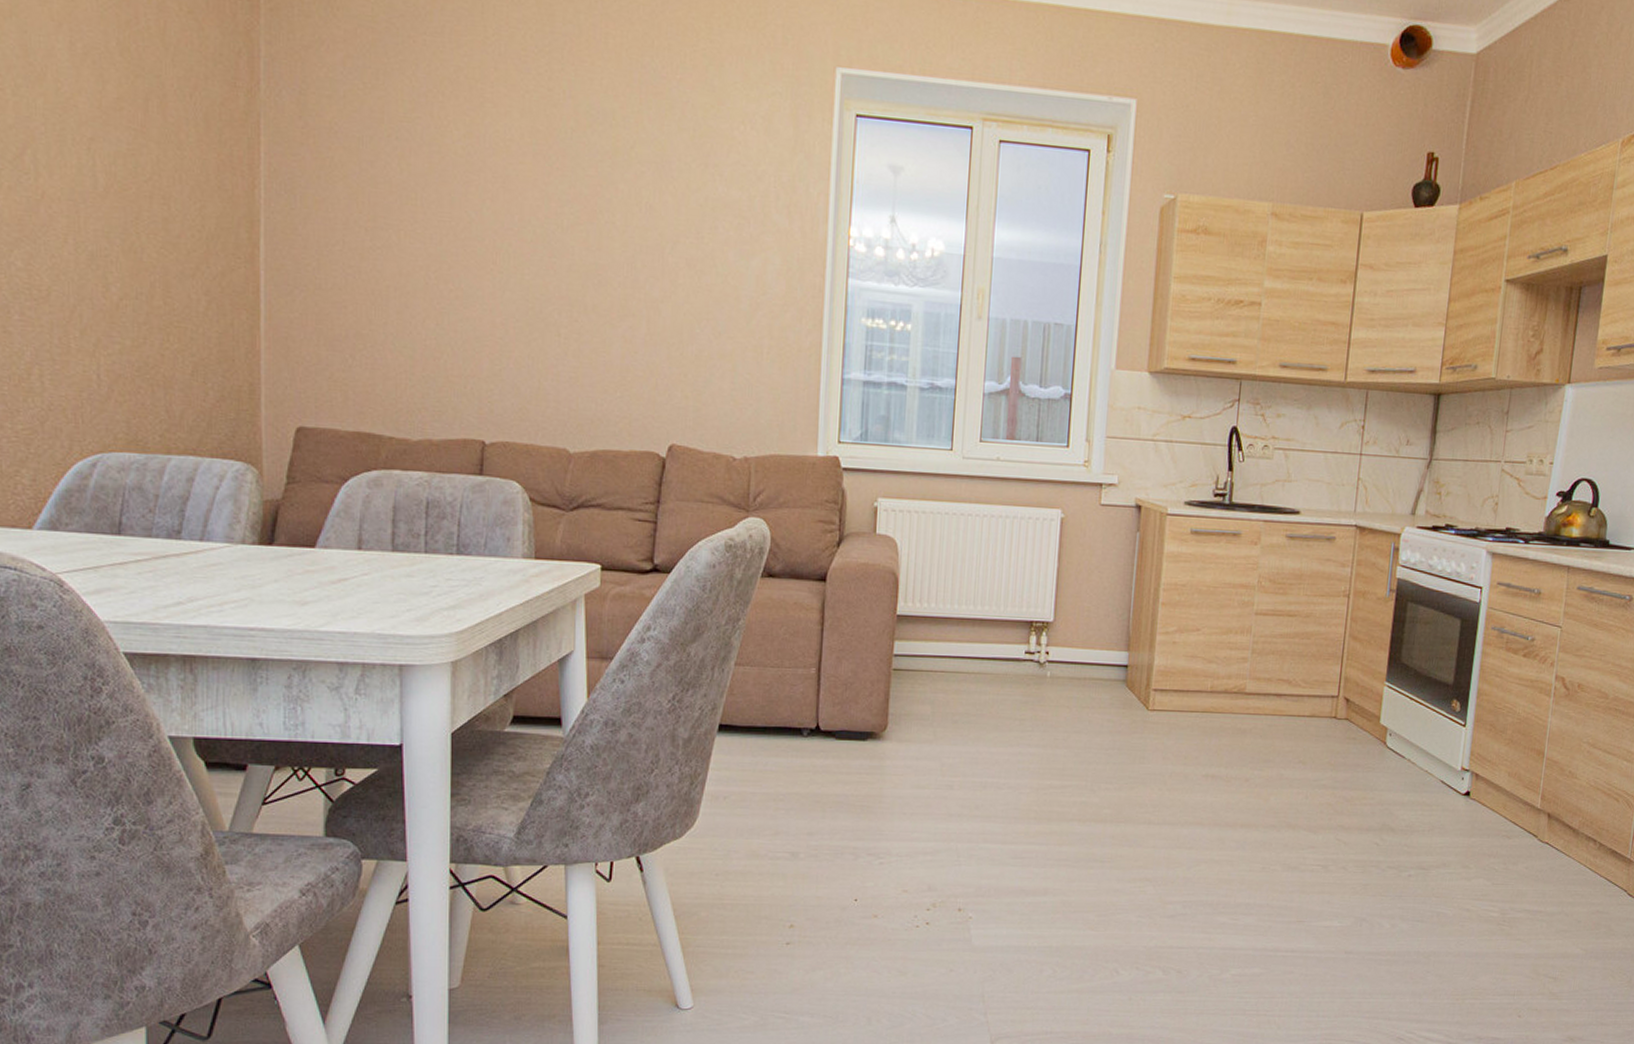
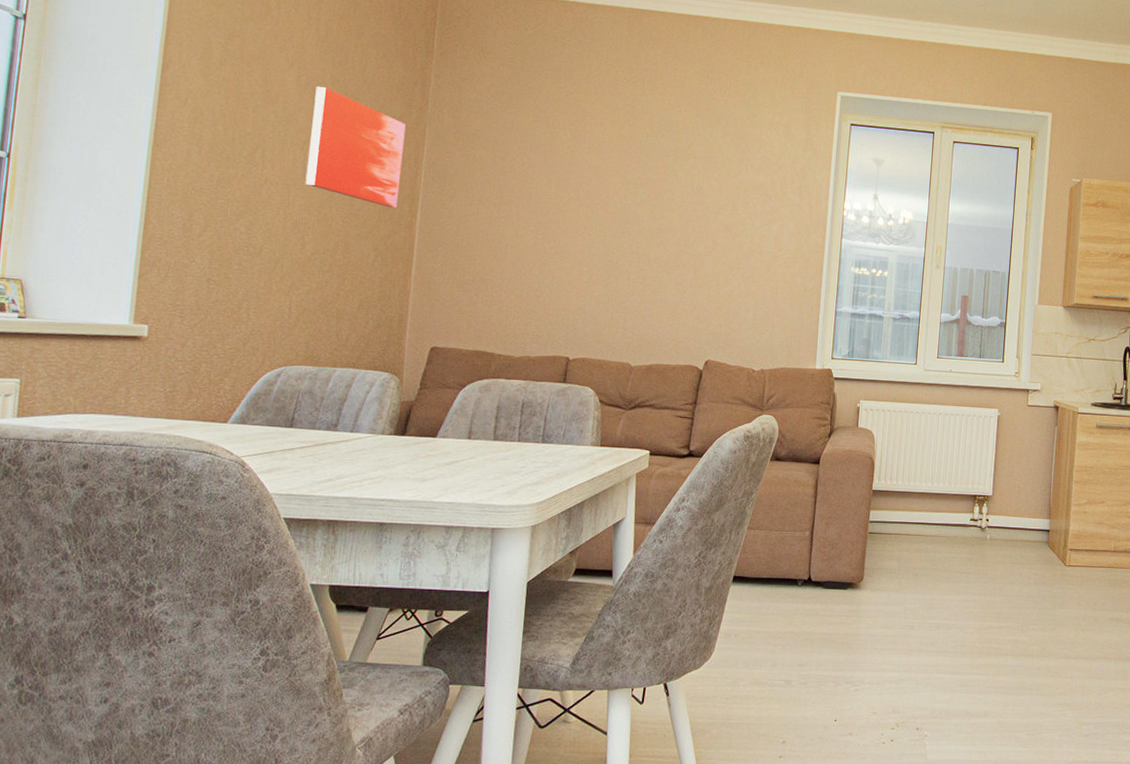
wall art: none [98,56,232,235] -> present [305,86,406,209]

